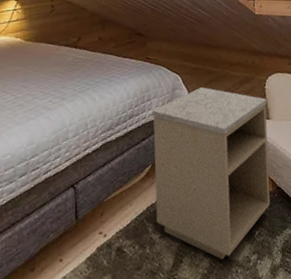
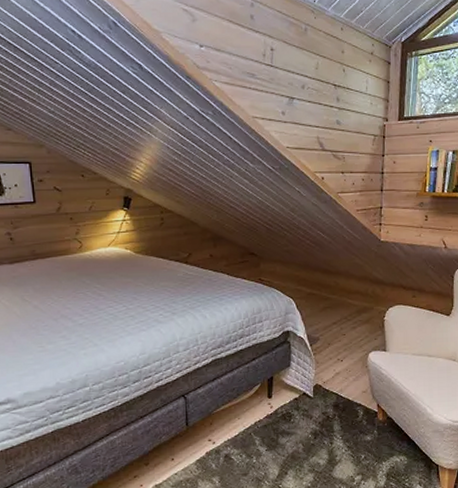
nightstand: present [151,87,271,260] -> none [263,313,385,477]

